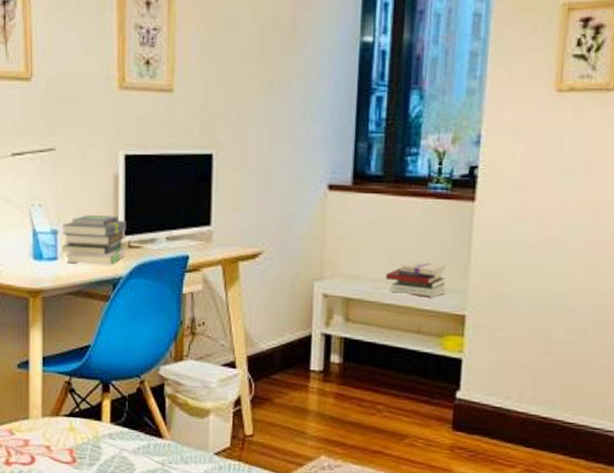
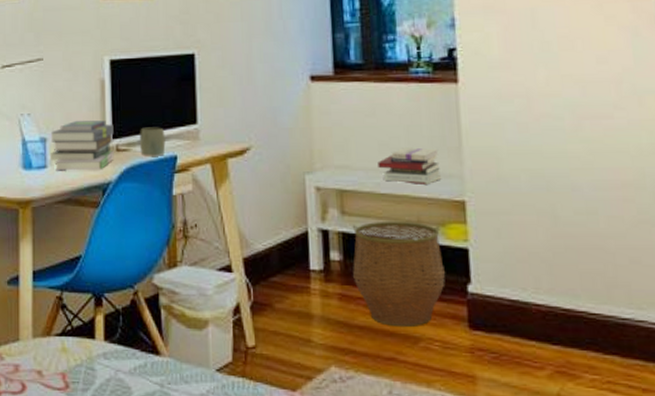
mug: none [151,225,178,255] -> present [139,127,166,156]
basket: none [350,329,438,425] -> present [352,220,446,326]

